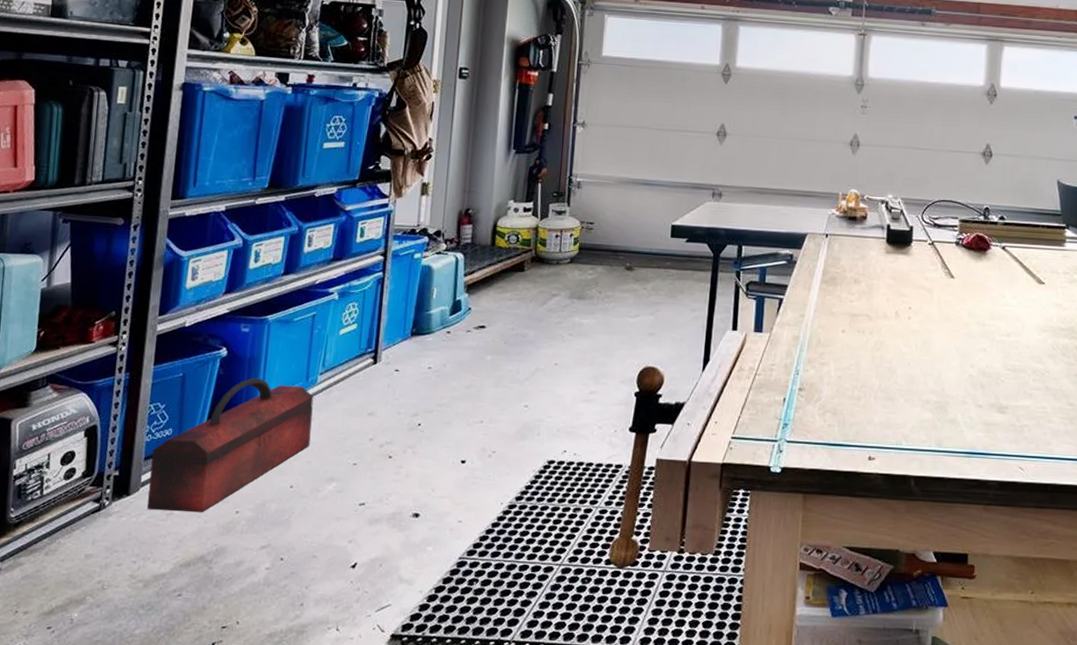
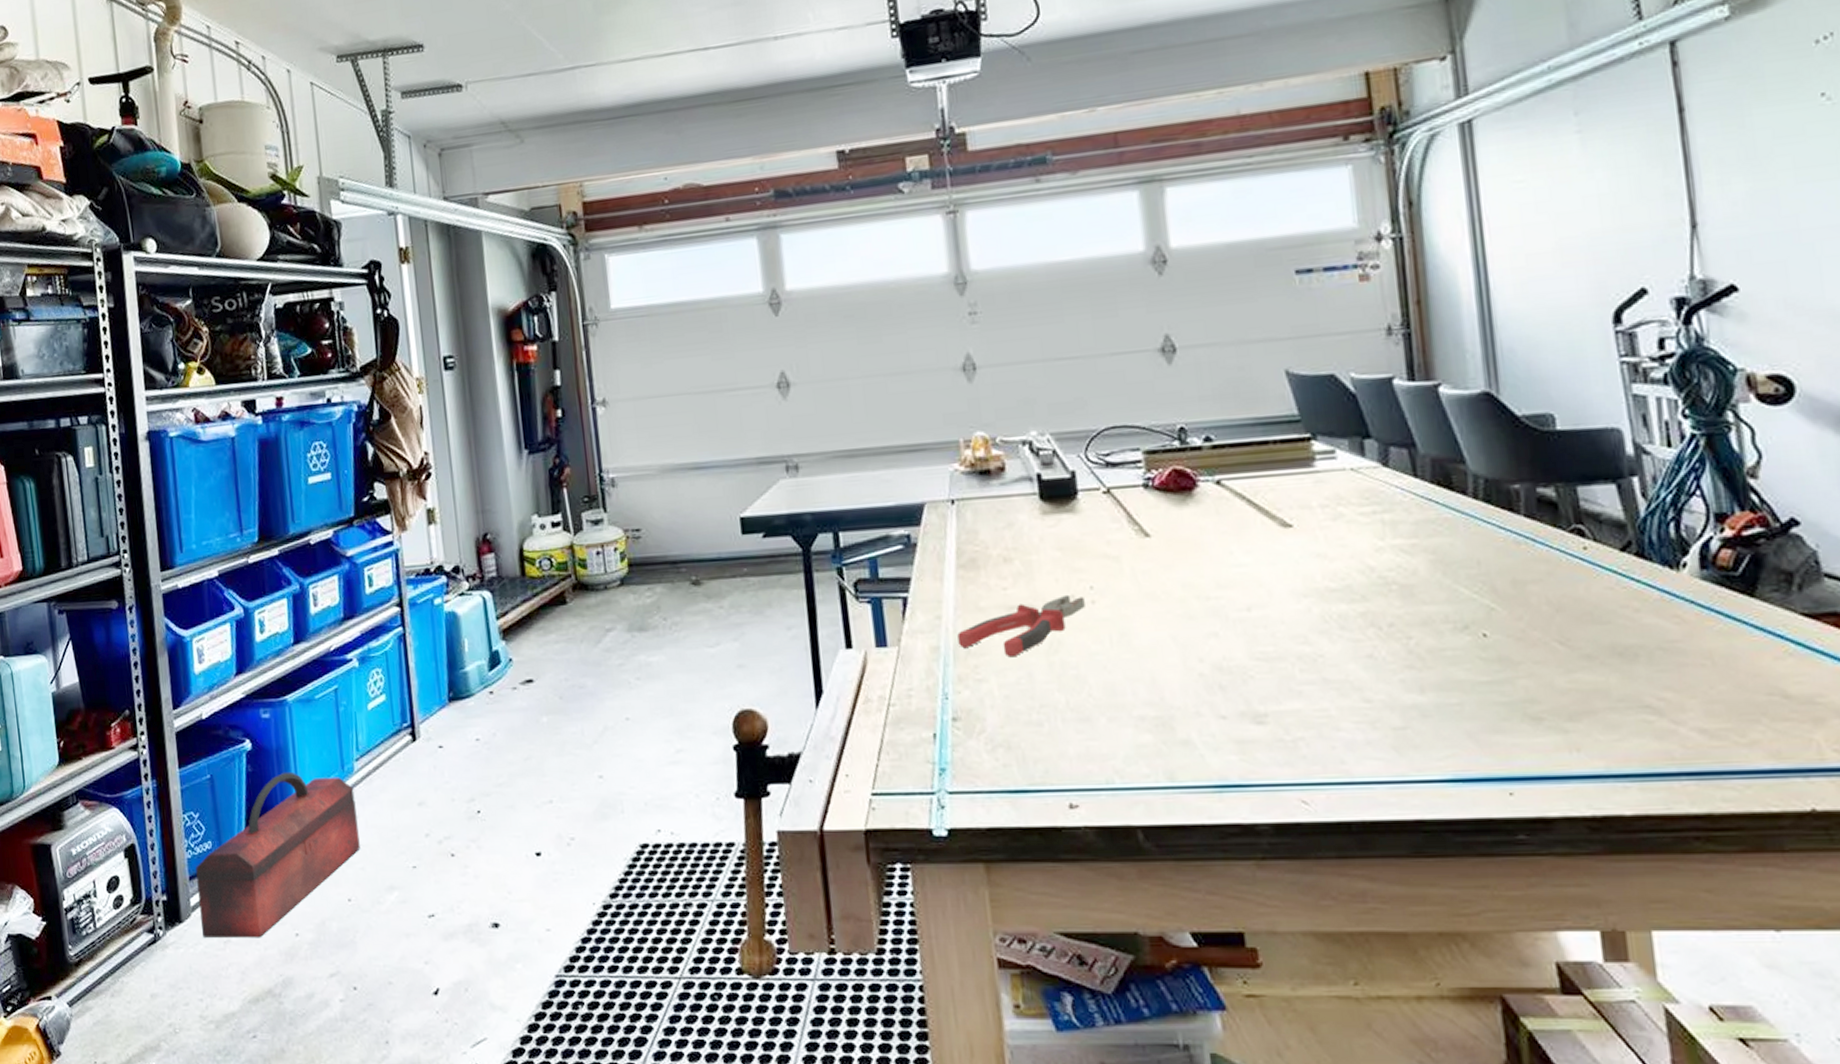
pliers: none [813,310,904,350] -> present [957,594,1085,658]

